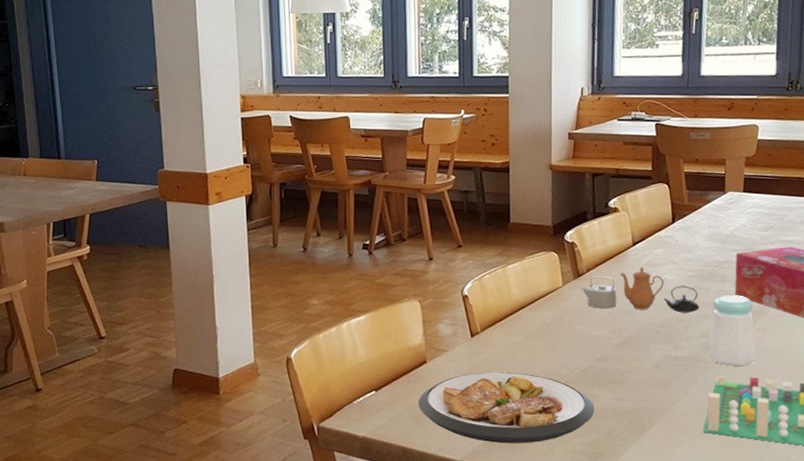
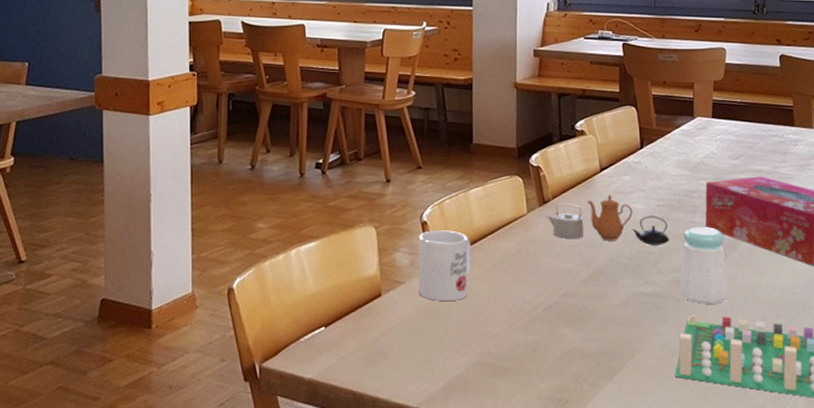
plate: present [418,372,595,444] -> none [372,307,561,388]
mug: none [460,303,511,367] -> present [418,230,472,301]

